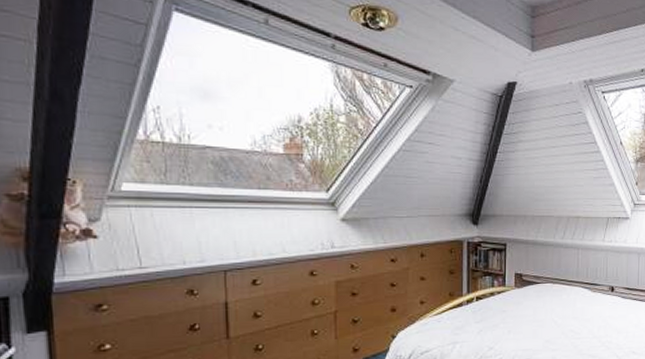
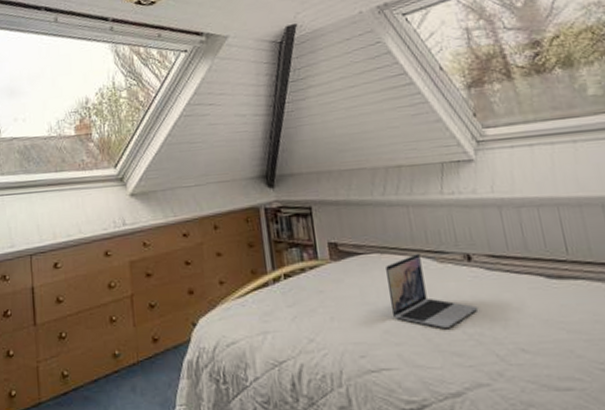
laptop: none [553,285,612,339] -> present [384,254,479,329]

